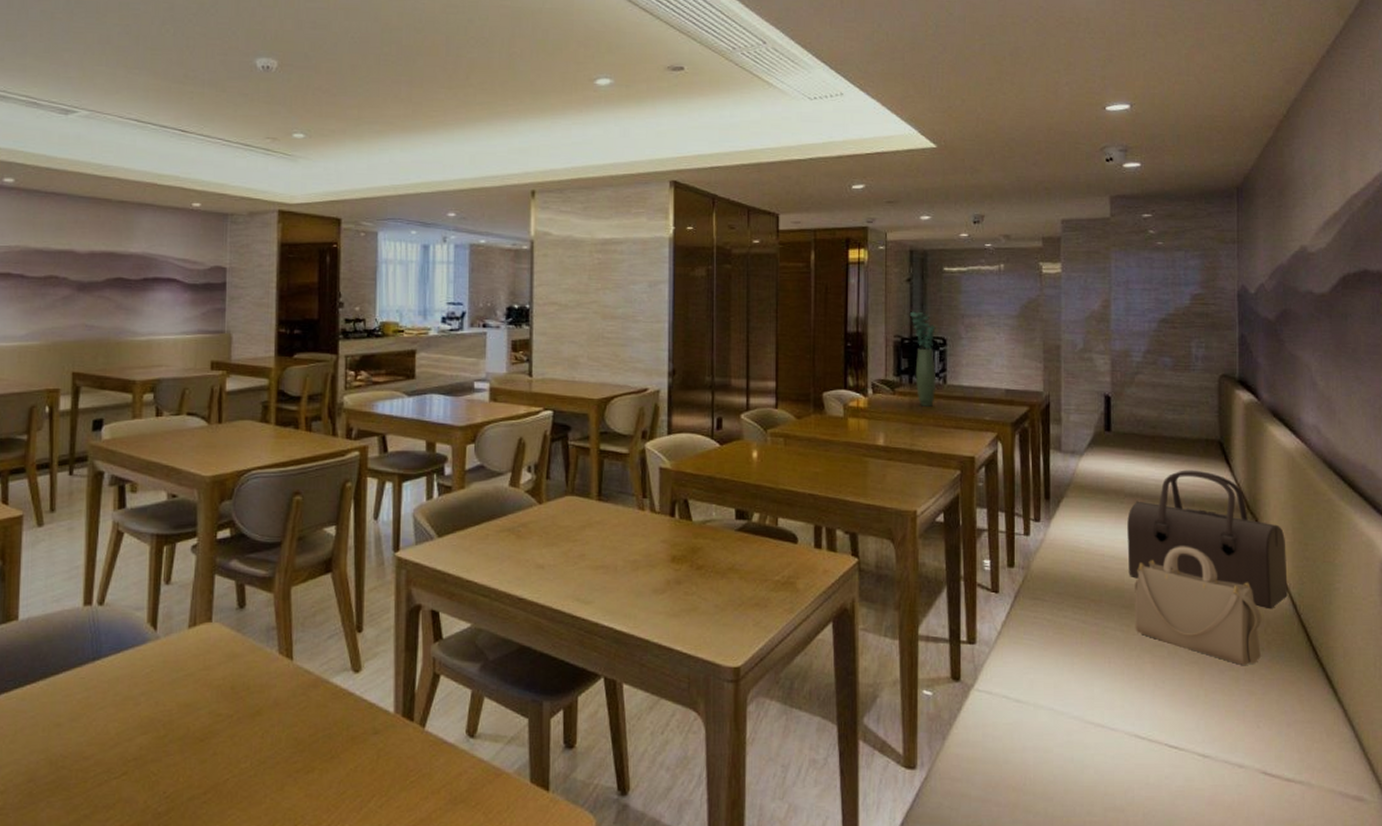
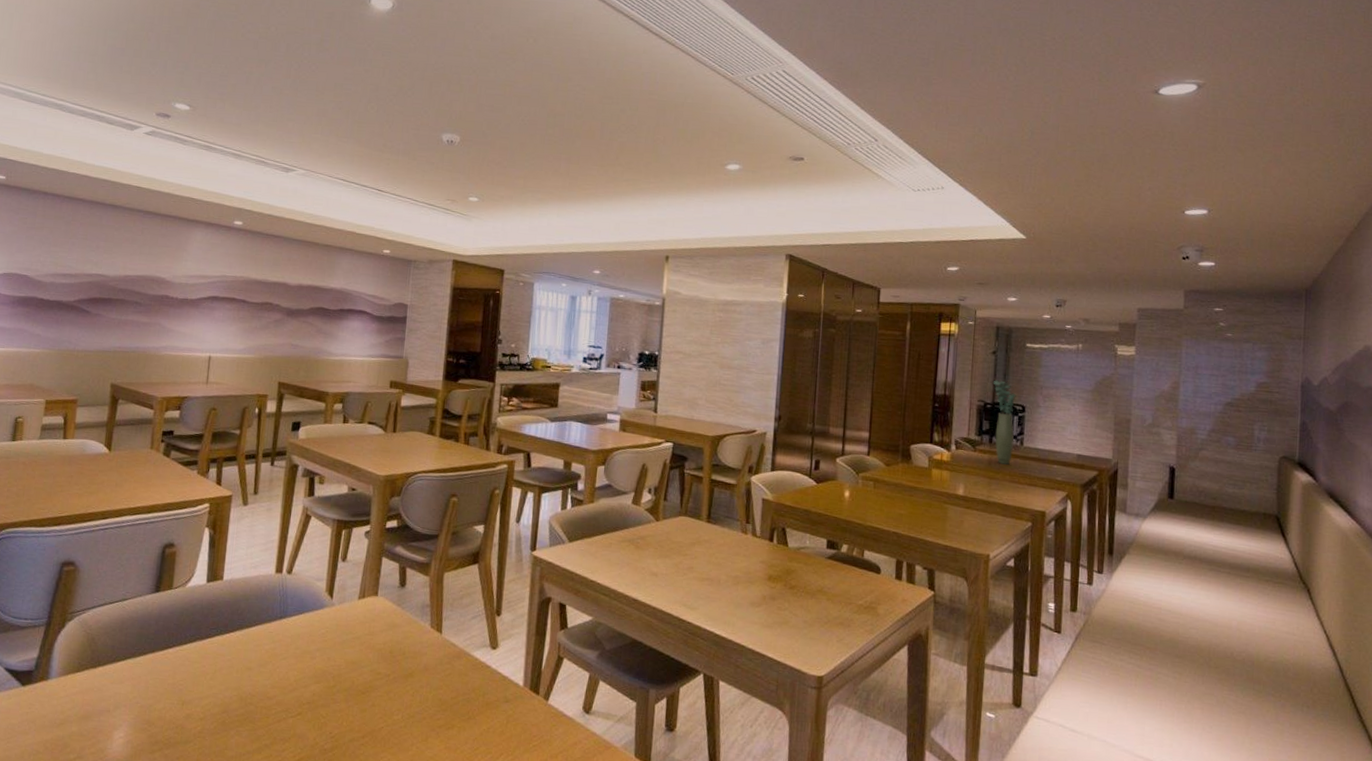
handbag: present [1127,470,1288,610] -> none [1183,539,1336,672]
handbag: present [1135,546,1262,665] -> none [1186,606,1309,720]

